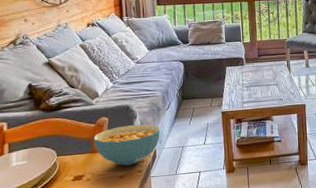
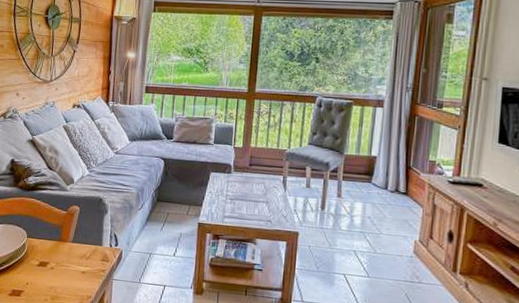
cereal bowl: present [93,124,160,166] -> none [62,218,129,263]

